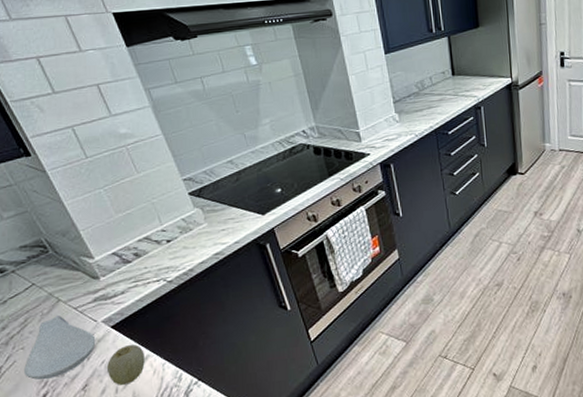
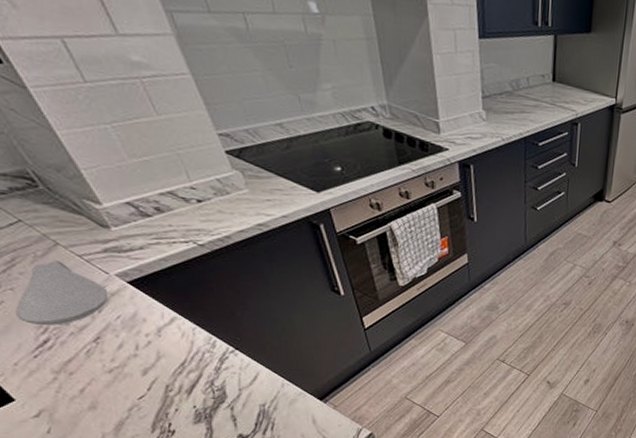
fruit: present [106,345,145,385] -> none [123,304,171,343]

